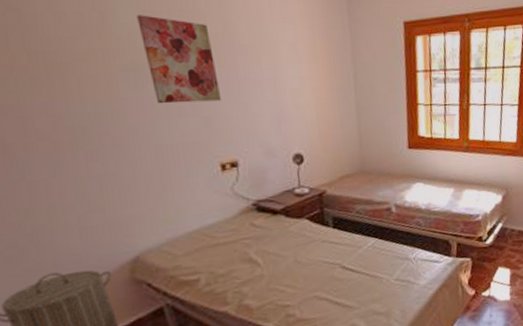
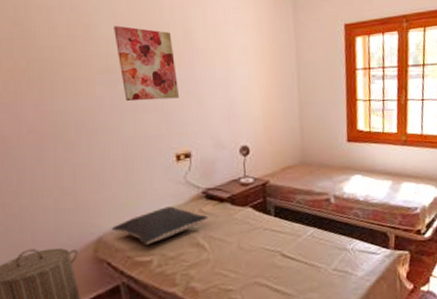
pillow: none [149,220,262,263] -> present [111,206,209,245]

